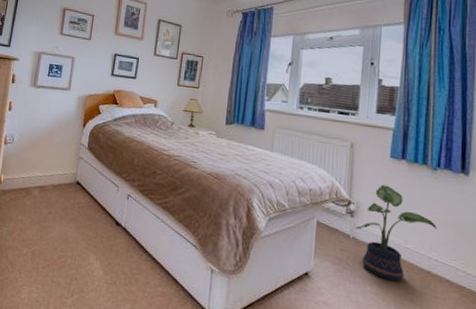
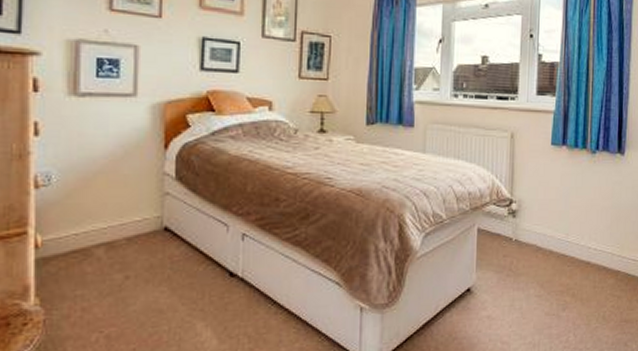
potted plant: present [355,184,437,282] -> none [518,176,595,280]

